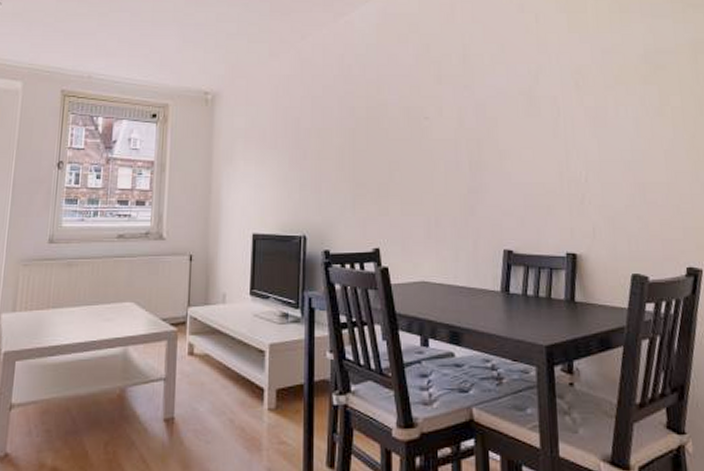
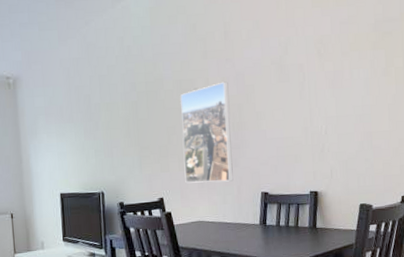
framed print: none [407,112,469,234] -> present [180,81,234,183]

